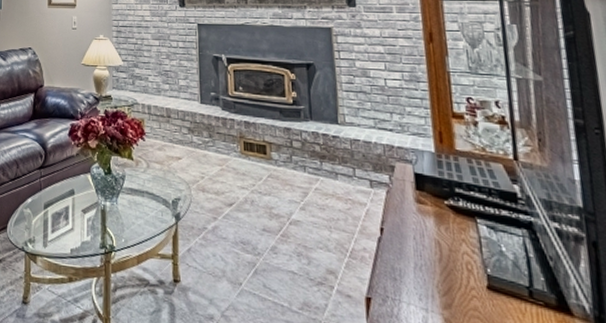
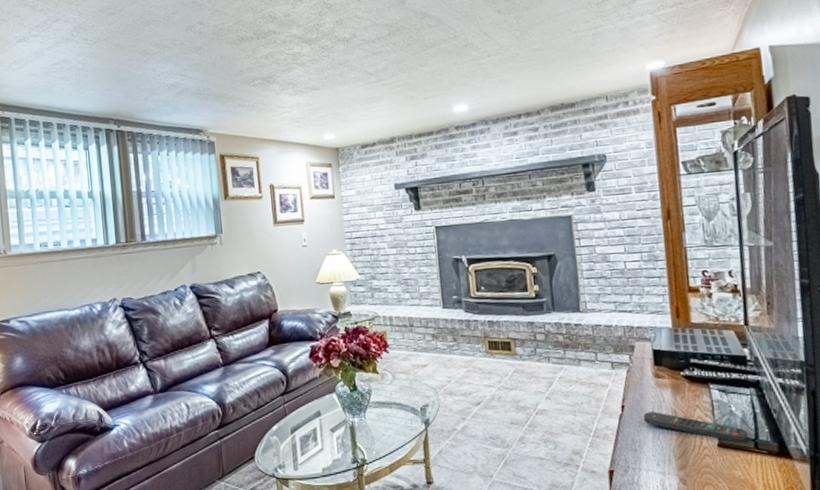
remote control: none [404,239,522,288] -> present [644,412,748,442]

